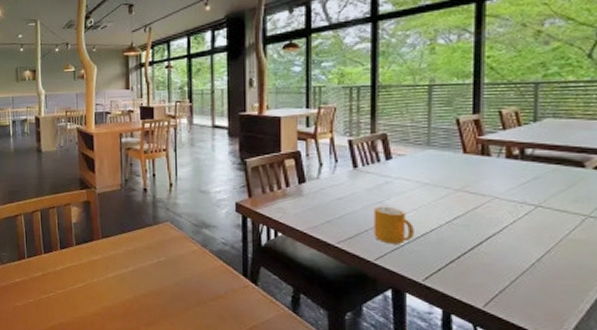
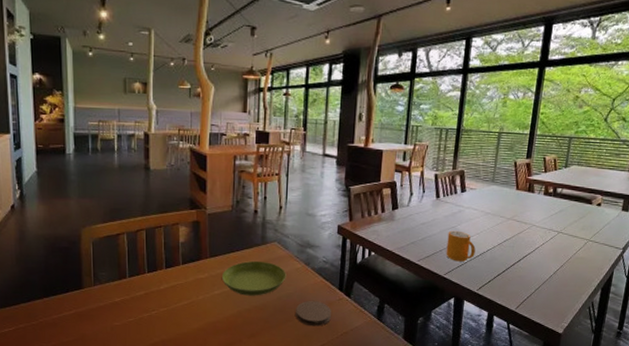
saucer: none [115,242,182,280] -> present [222,260,286,296]
coaster: none [195,286,236,317] -> present [295,300,331,327]

